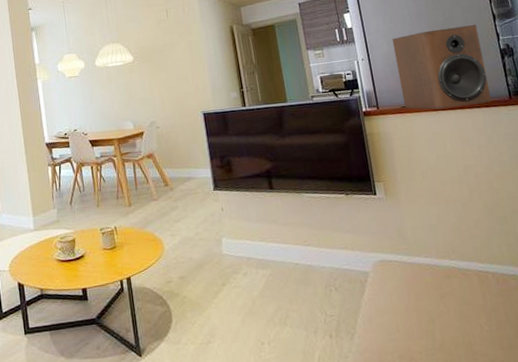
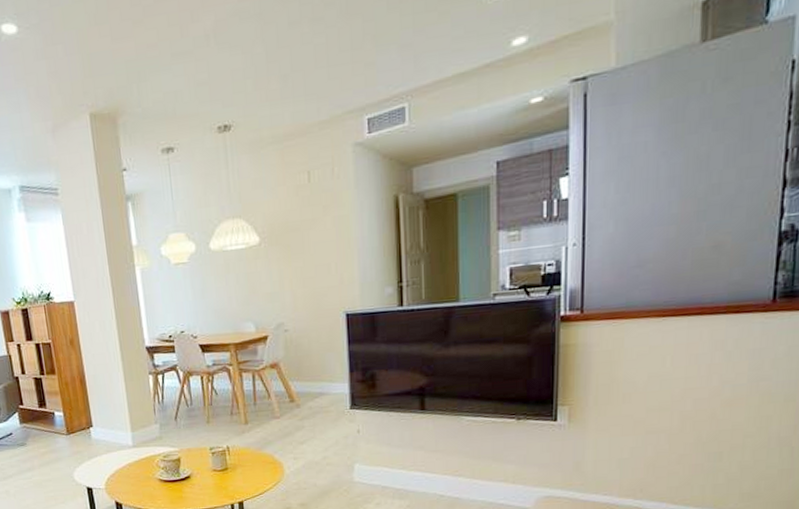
speaker: present [392,24,492,110] -> none [619,194,754,316]

